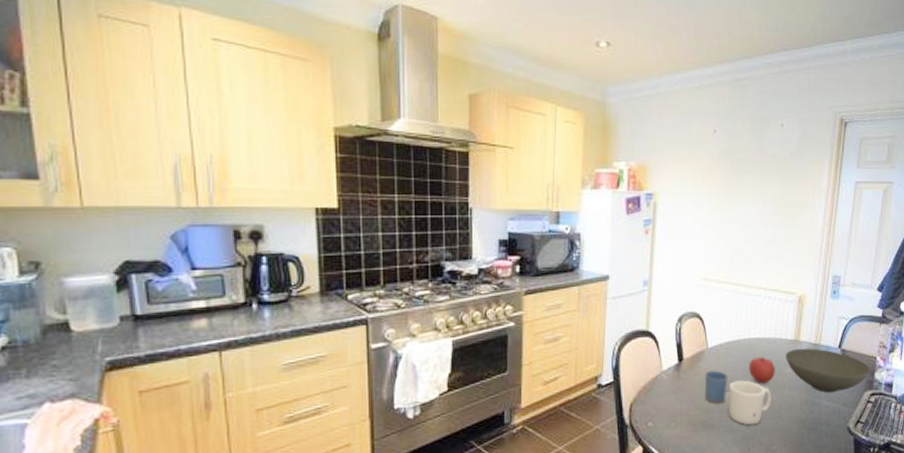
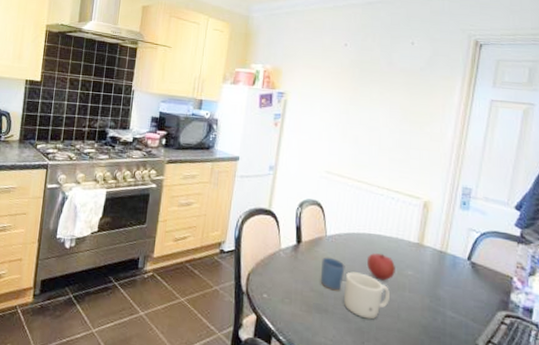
bowl: present [785,348,870,393] -> none [407,252,505,305]

